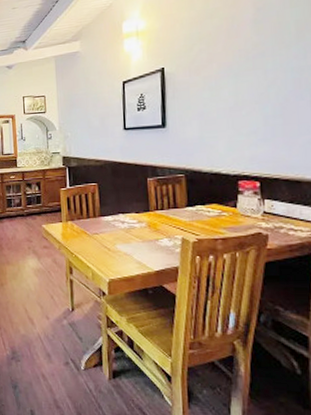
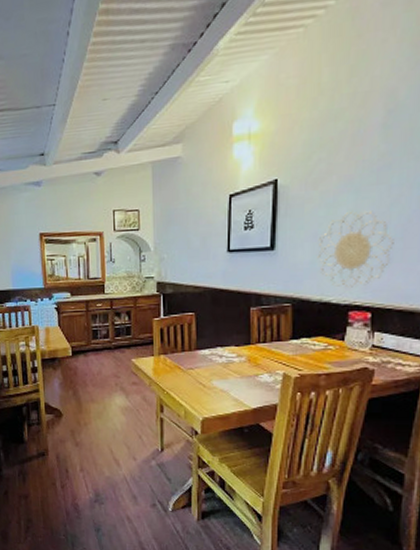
decorative wall piece: none [205,92,275,160] -> present [317,210,394,288]

